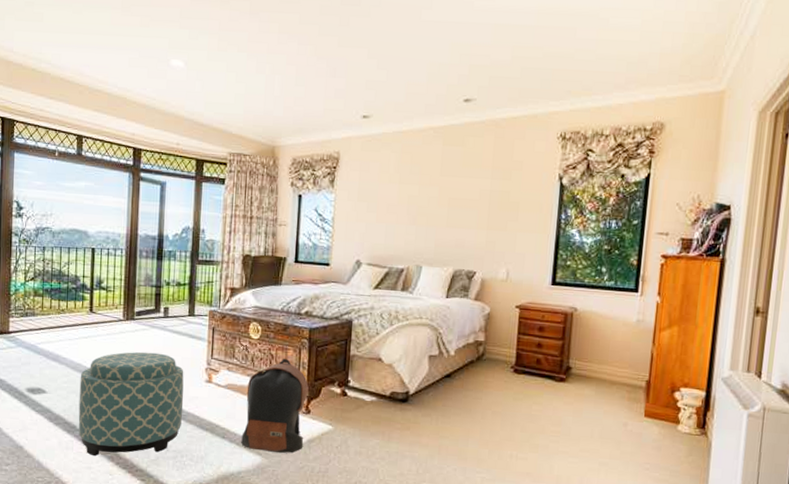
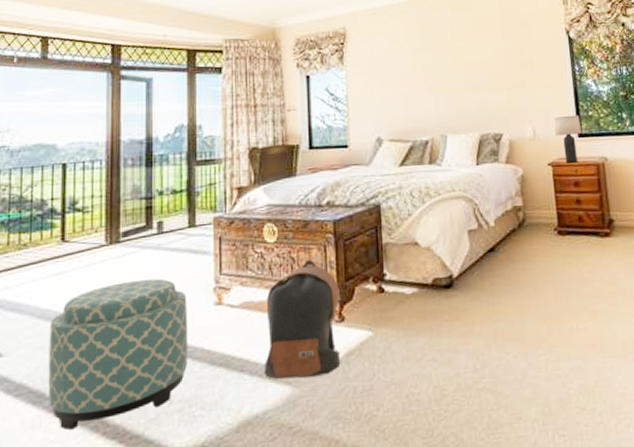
table lamp: none [528,262,557,310] -> present [554,115,582,165]

